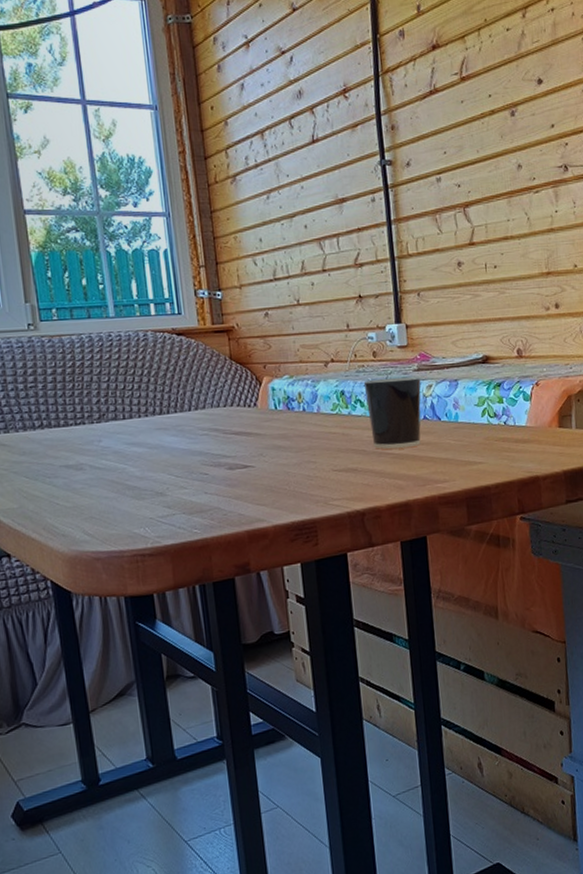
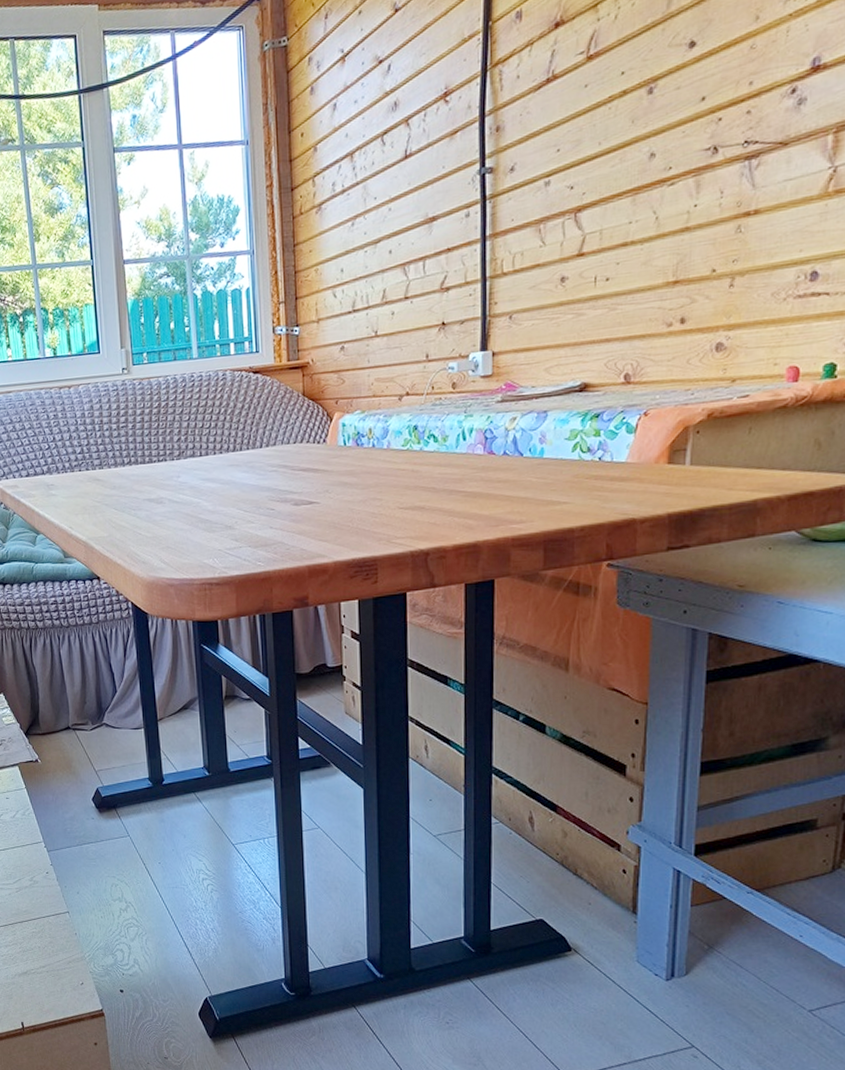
mug: present [364,377,422,450] -> none [440,409,504,488]

